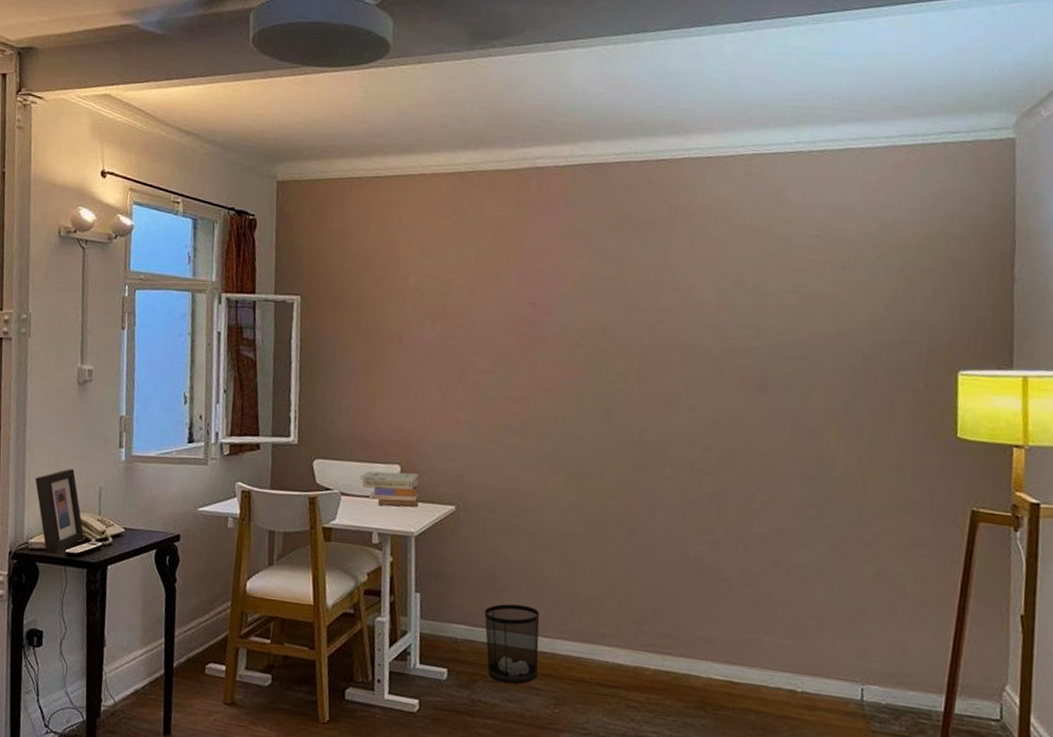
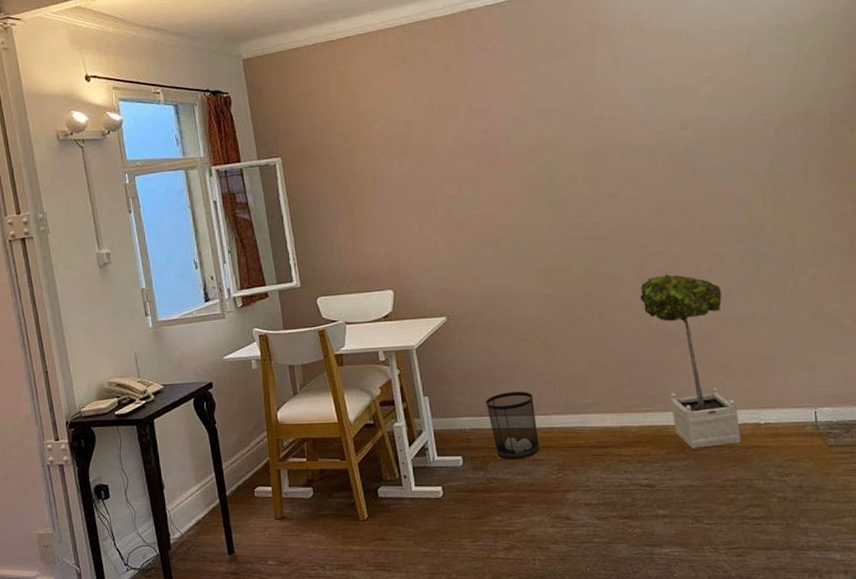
picture frame: present [35,468,85,554] -> none [76,341,130,418]
books: present [360,471,420,508] -> none [360,295,414,328]
potted tree: none [679,499,774,710] -> present [640,273,741,448]

